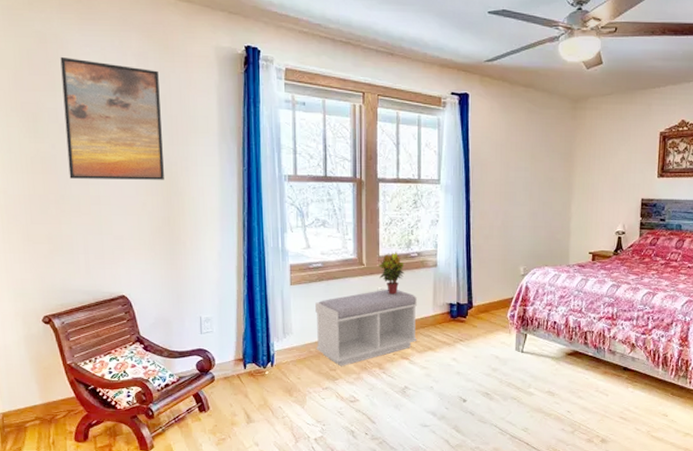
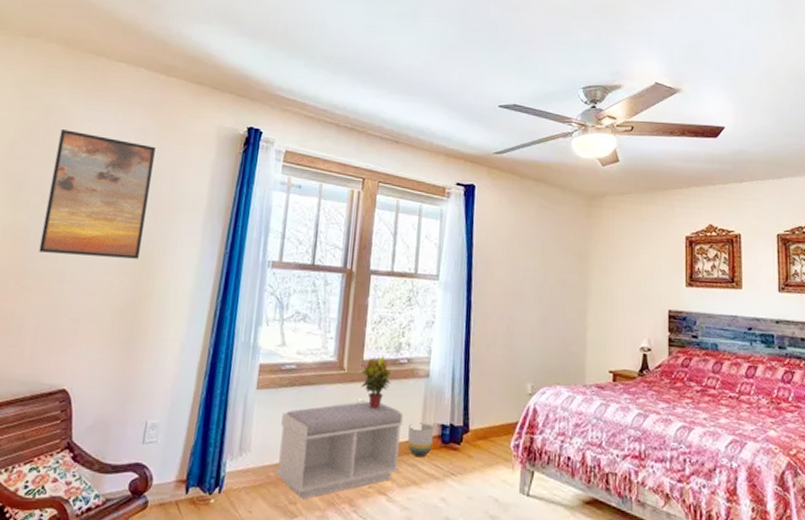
planter: none [423,303,444,329] -> present [407,423,435,457]

